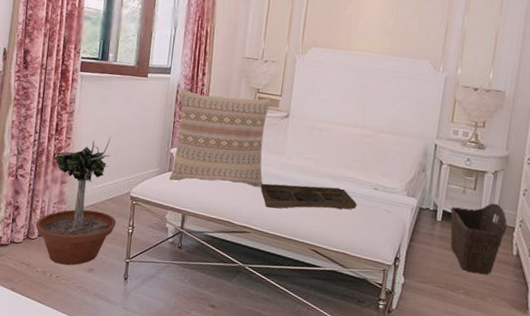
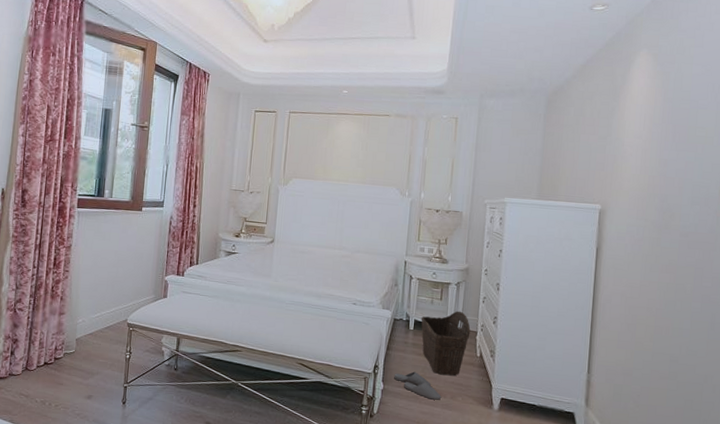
potted tree: present [36,135,117,266] -> none [34,267,114,394]
pillow: present [170,89,272,187] -> none [165,221,258,308]
decorative tray: present [260,183,358,209] -> none [250,304,339,327]
slippers: none [416,267,470,300] -> present [394,371,442,400]

